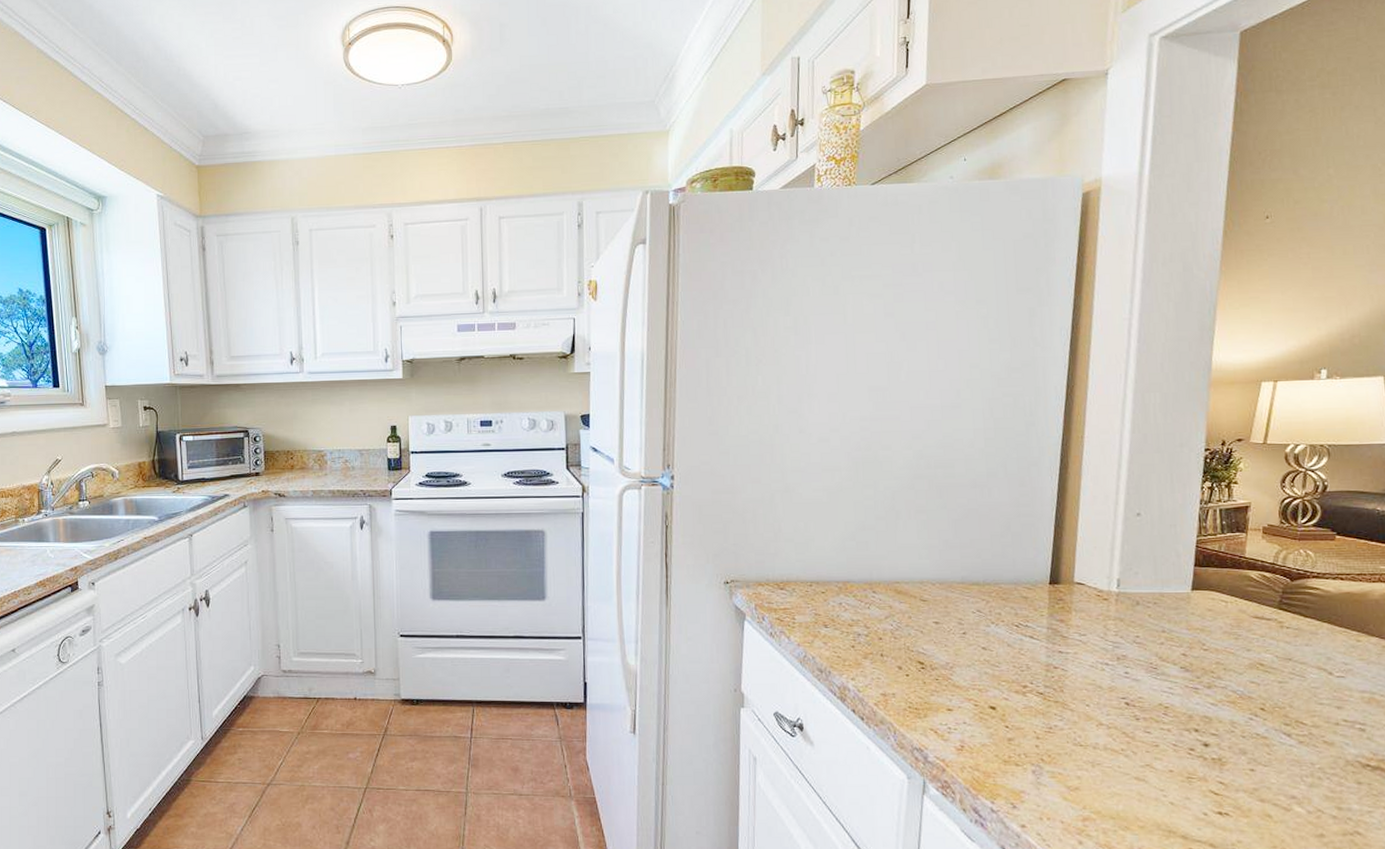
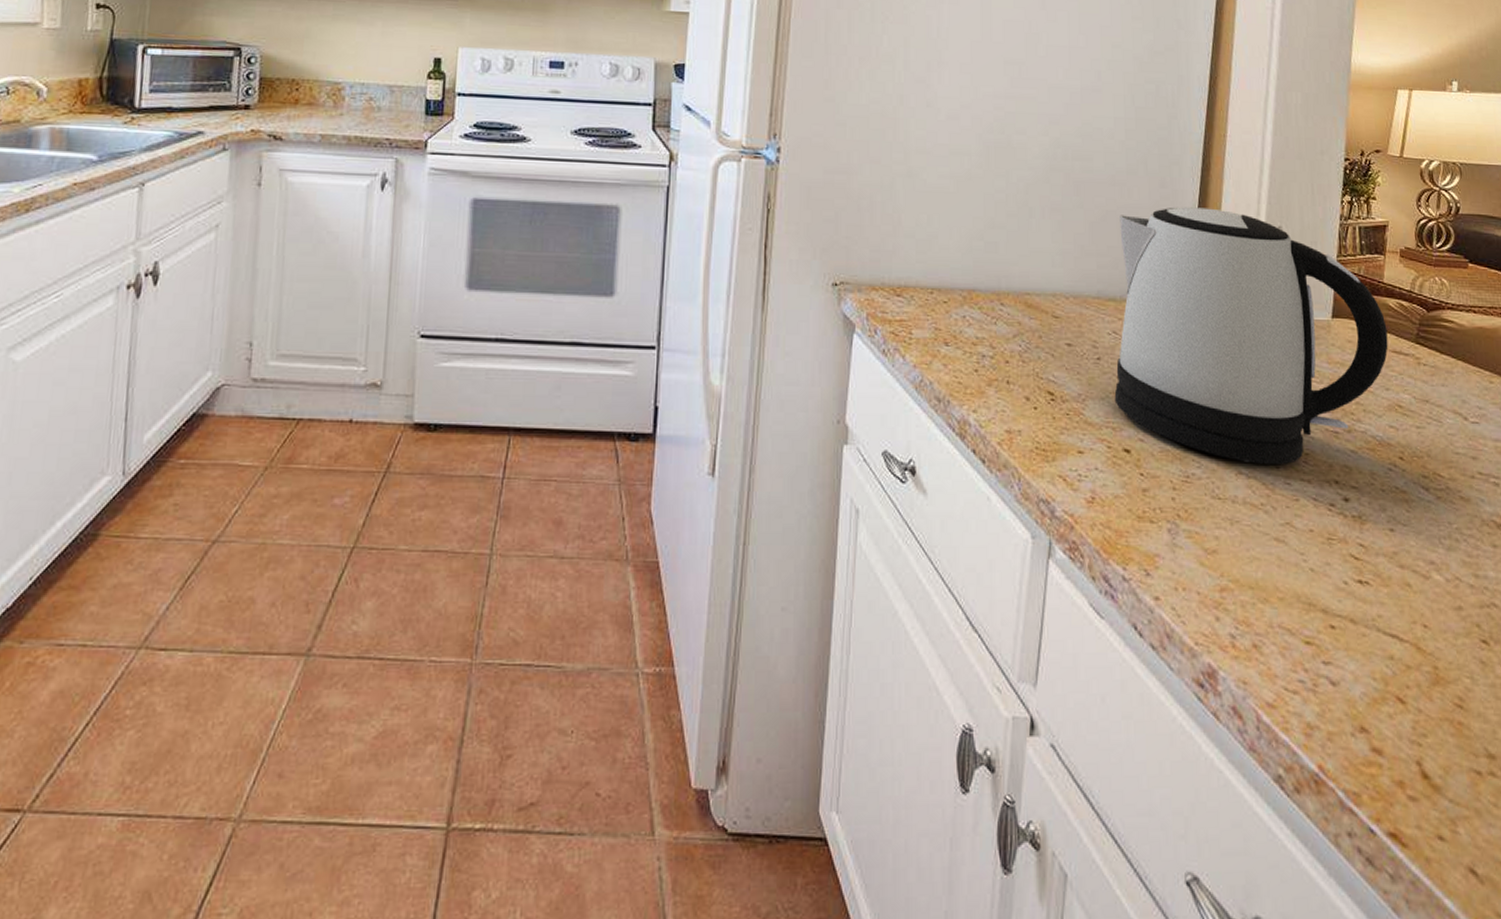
kettle: none [979,501,1250,717] -> present [1114,207,1388,465]

